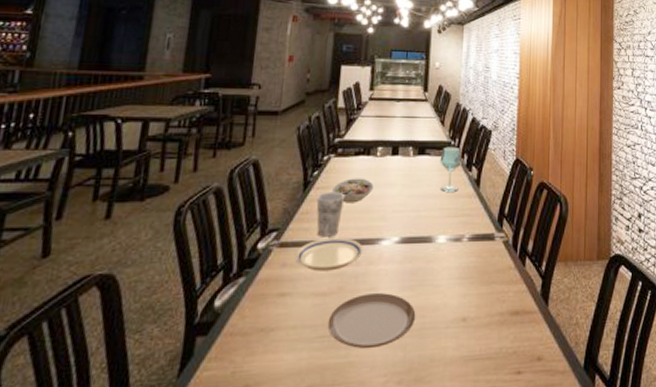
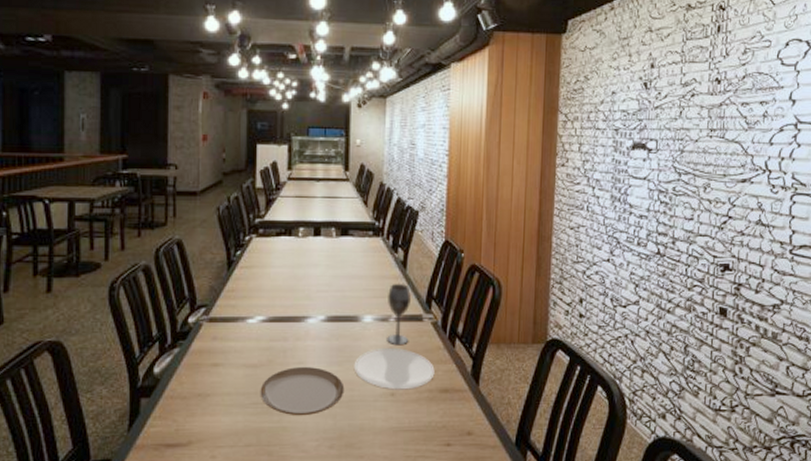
plate: present [296,237,364,271] -> none [226,314,290,345]
cup: present [316,191,345,237] -> none [241,271,269,314]
salad: present [332,178,374,203] -> none [256,258,297,282]
plate: none [426,269,506,315] -> present [353,348,435,390]
wine glass: present [440,146,463,193] -> none [364,227,388,274]
wine glass: none [459,201,485,267] -> present [387,283,412,346]

